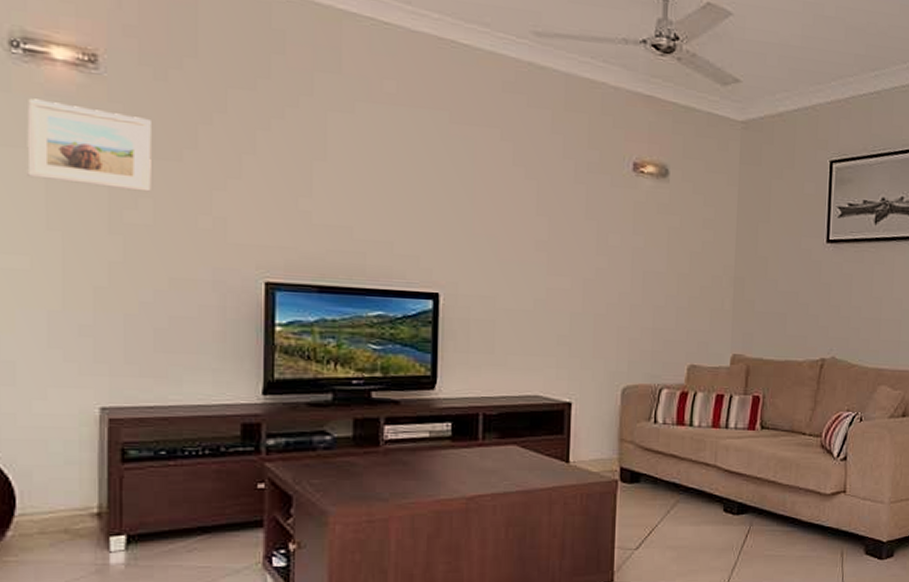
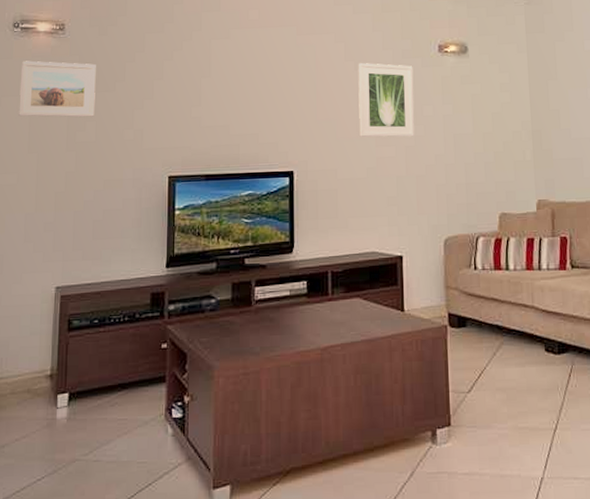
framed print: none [527,171,600,269] -> present [358,63,414,137]

